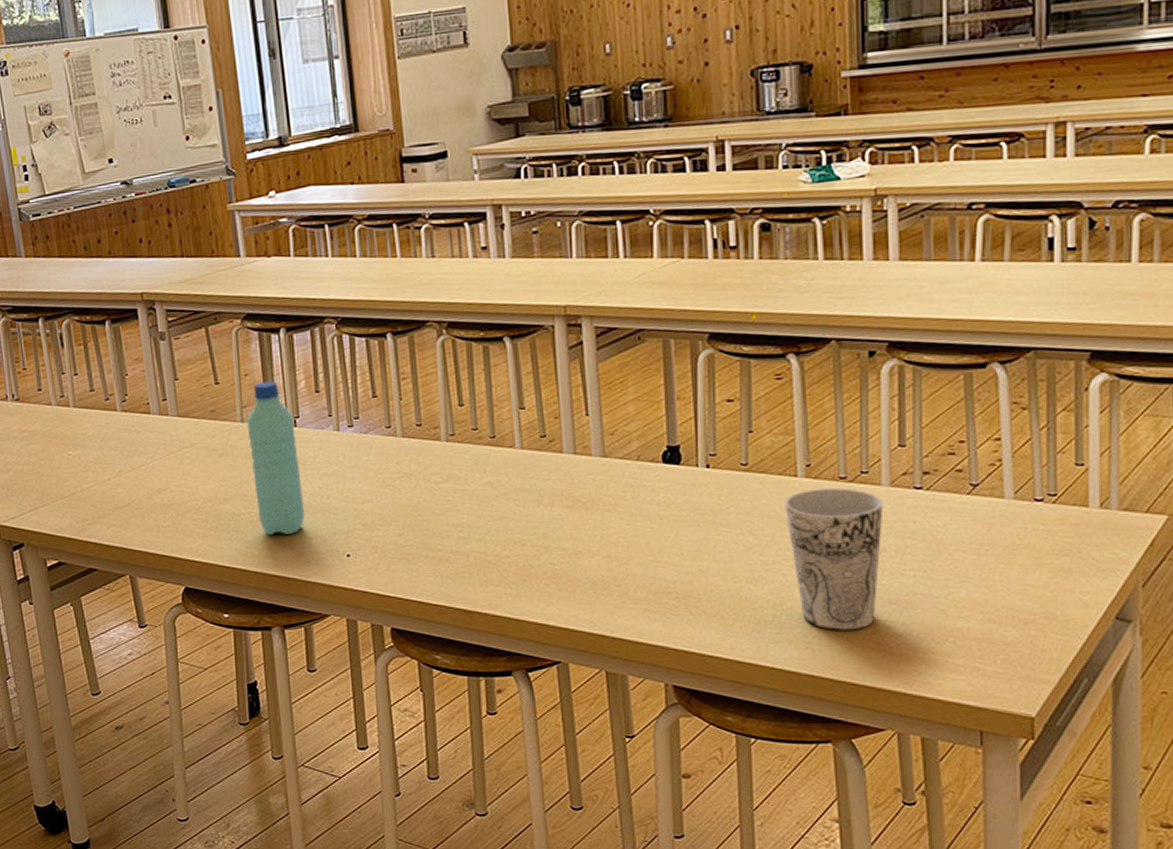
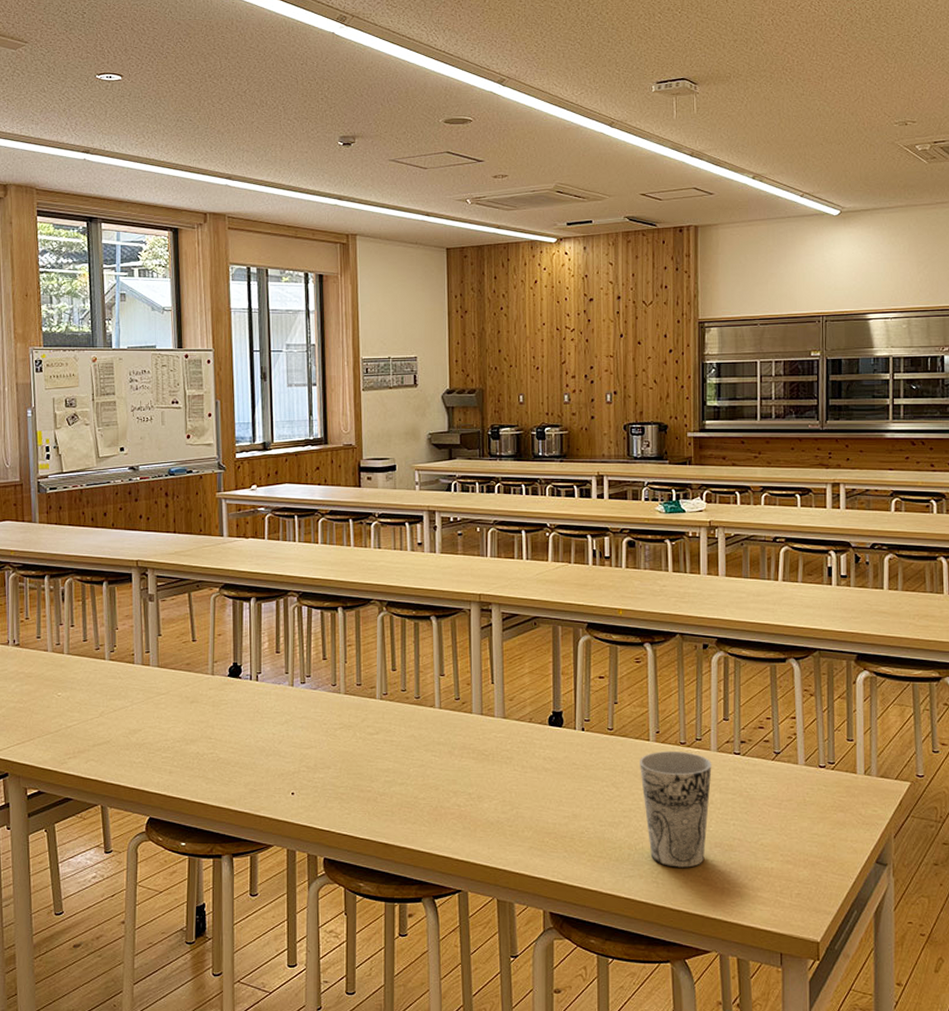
water bottle: present [246,381,305,535] -> none [216,641,259,773]

